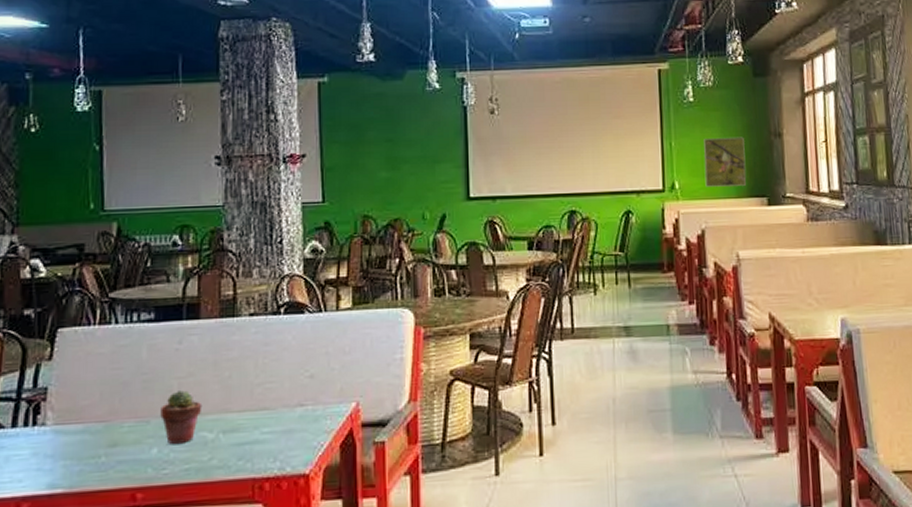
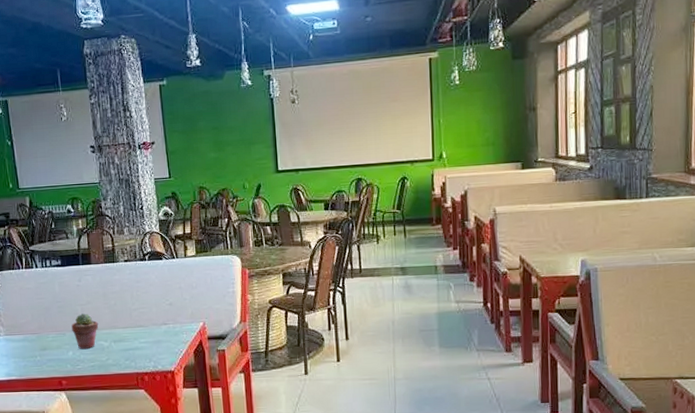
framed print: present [704,137,746,187] -> none [467,112,504,156]

